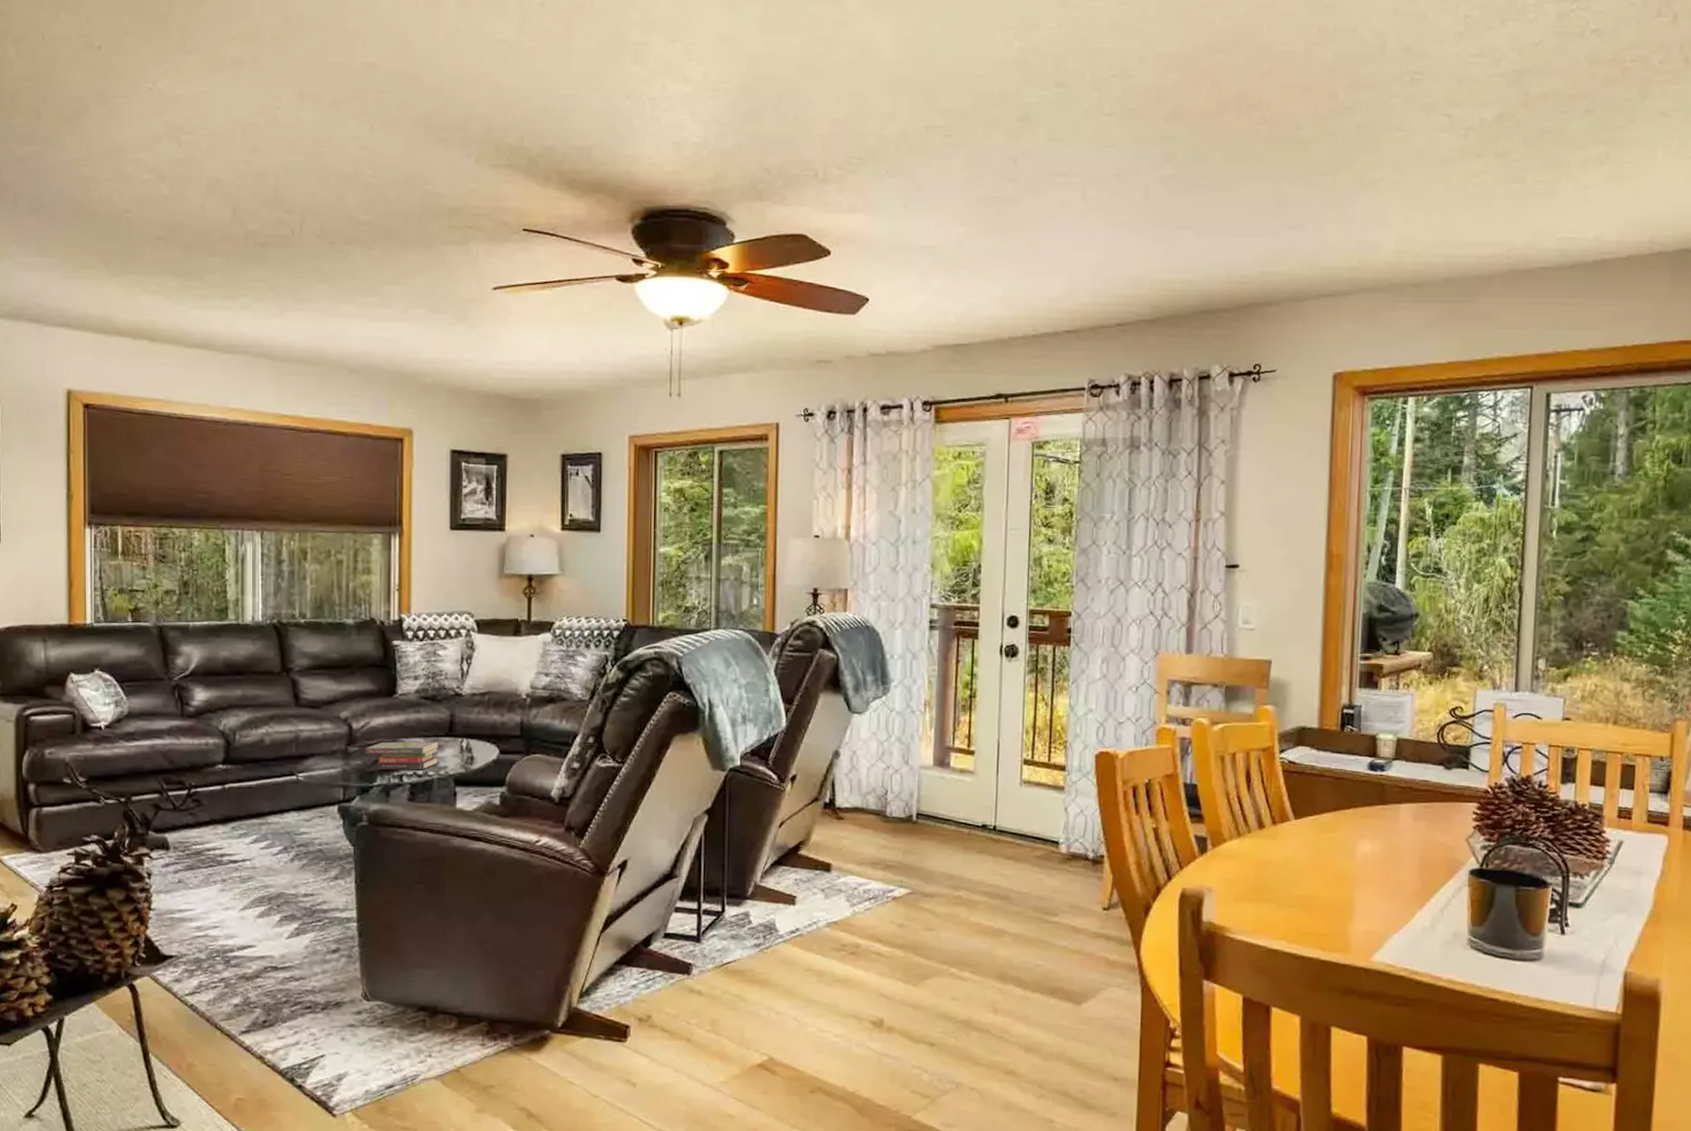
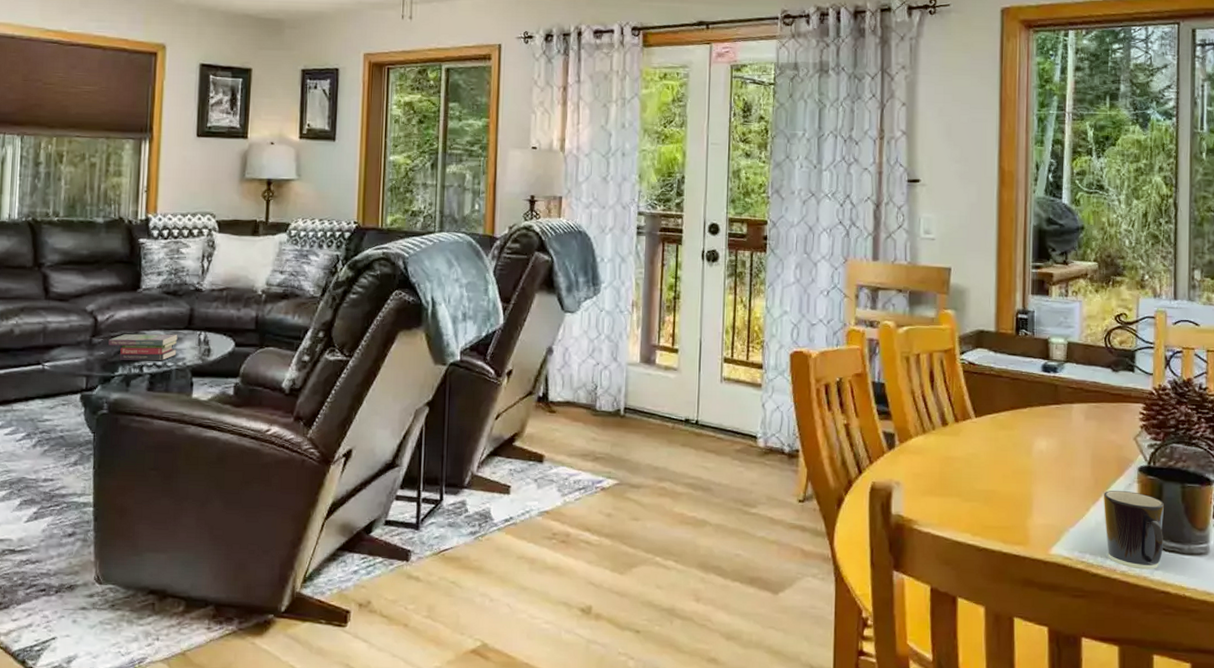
mug: none [1430,894,1497,977] -> present [1103,490,1165,570]

